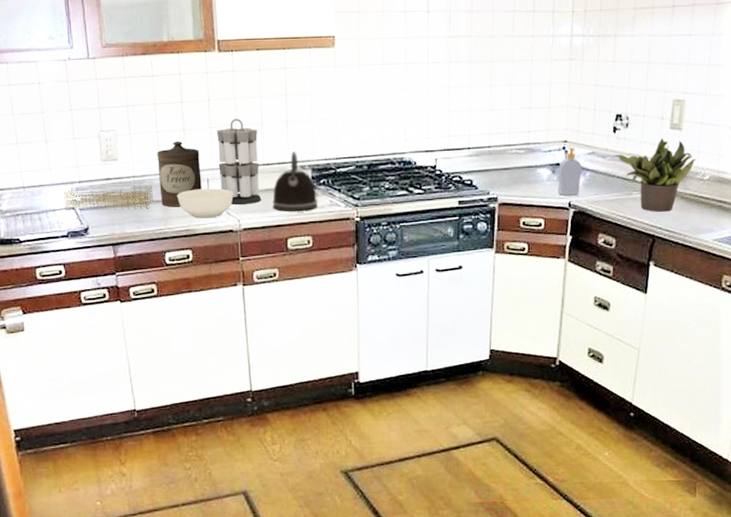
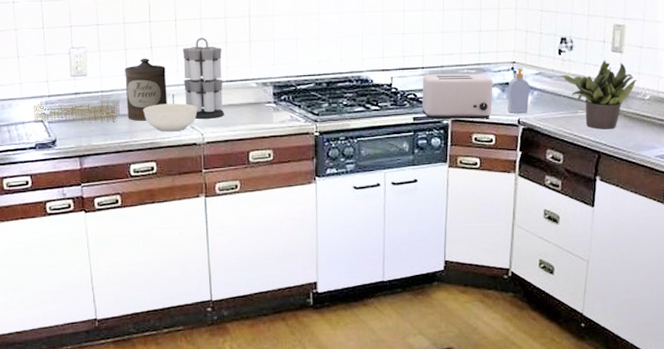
kettle: present [272,150,318,211] -> none [235,68,279,126]
toaster: none [467,154,544,203] -> present [421,73,494,120]

